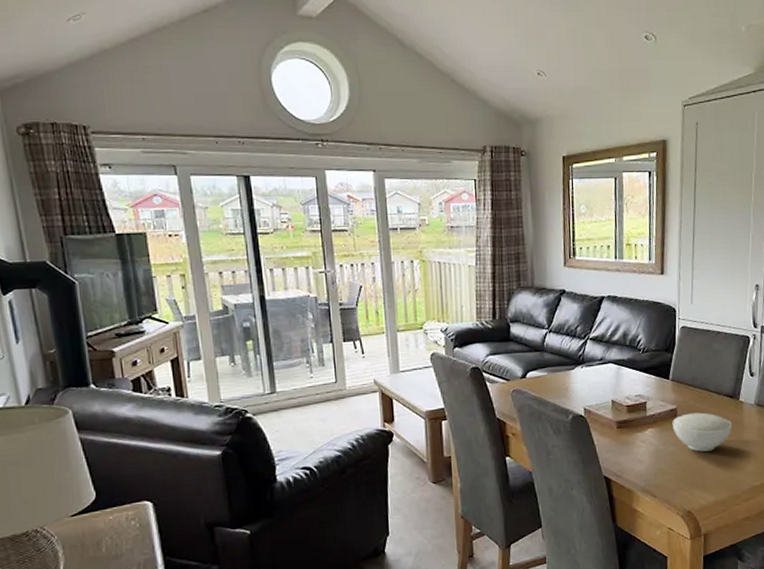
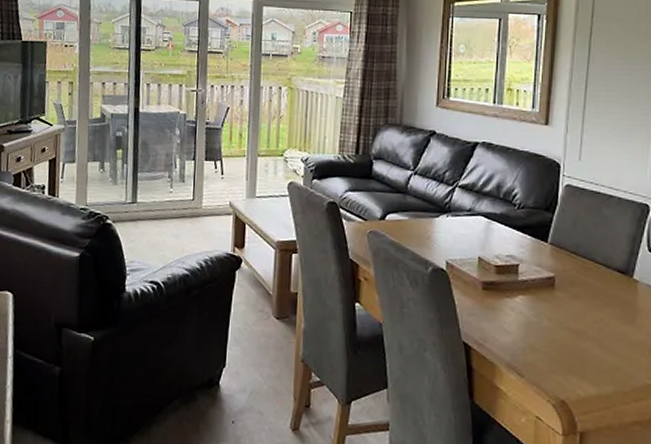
bowl: present [672,412,732,452] -> none [548,284,622,333]

